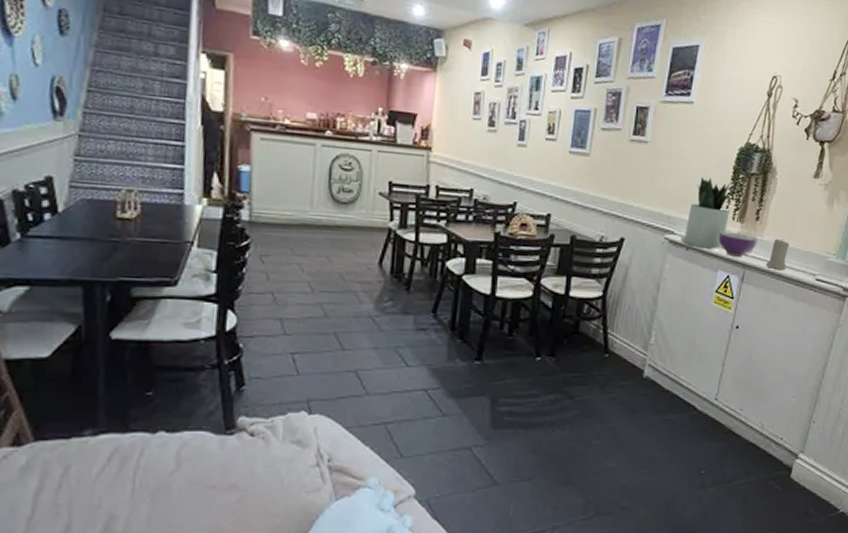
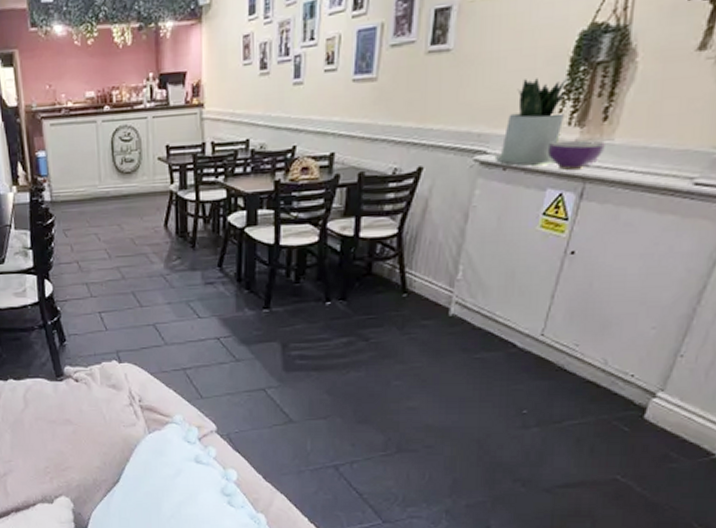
candle: present [765,238,790,271] -> none [616,138,654,179]

